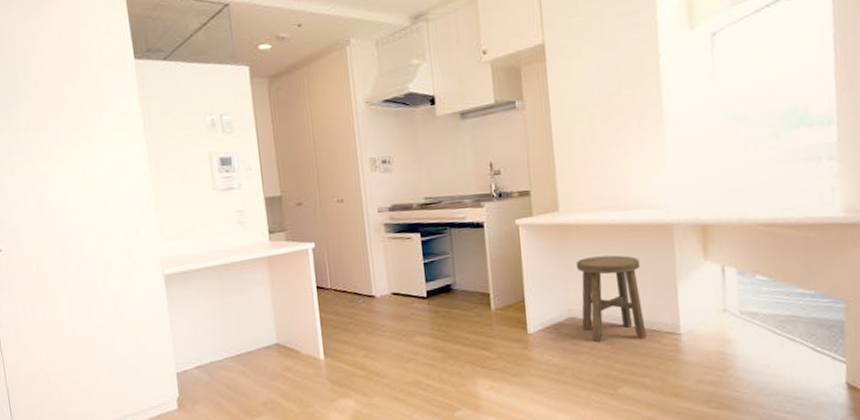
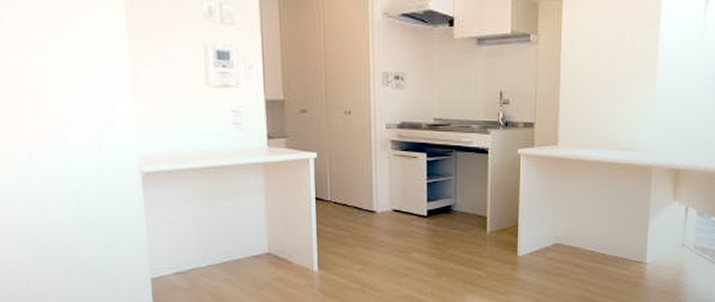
stool: present [577,255,647,341] -> none [565,190,621,266]

